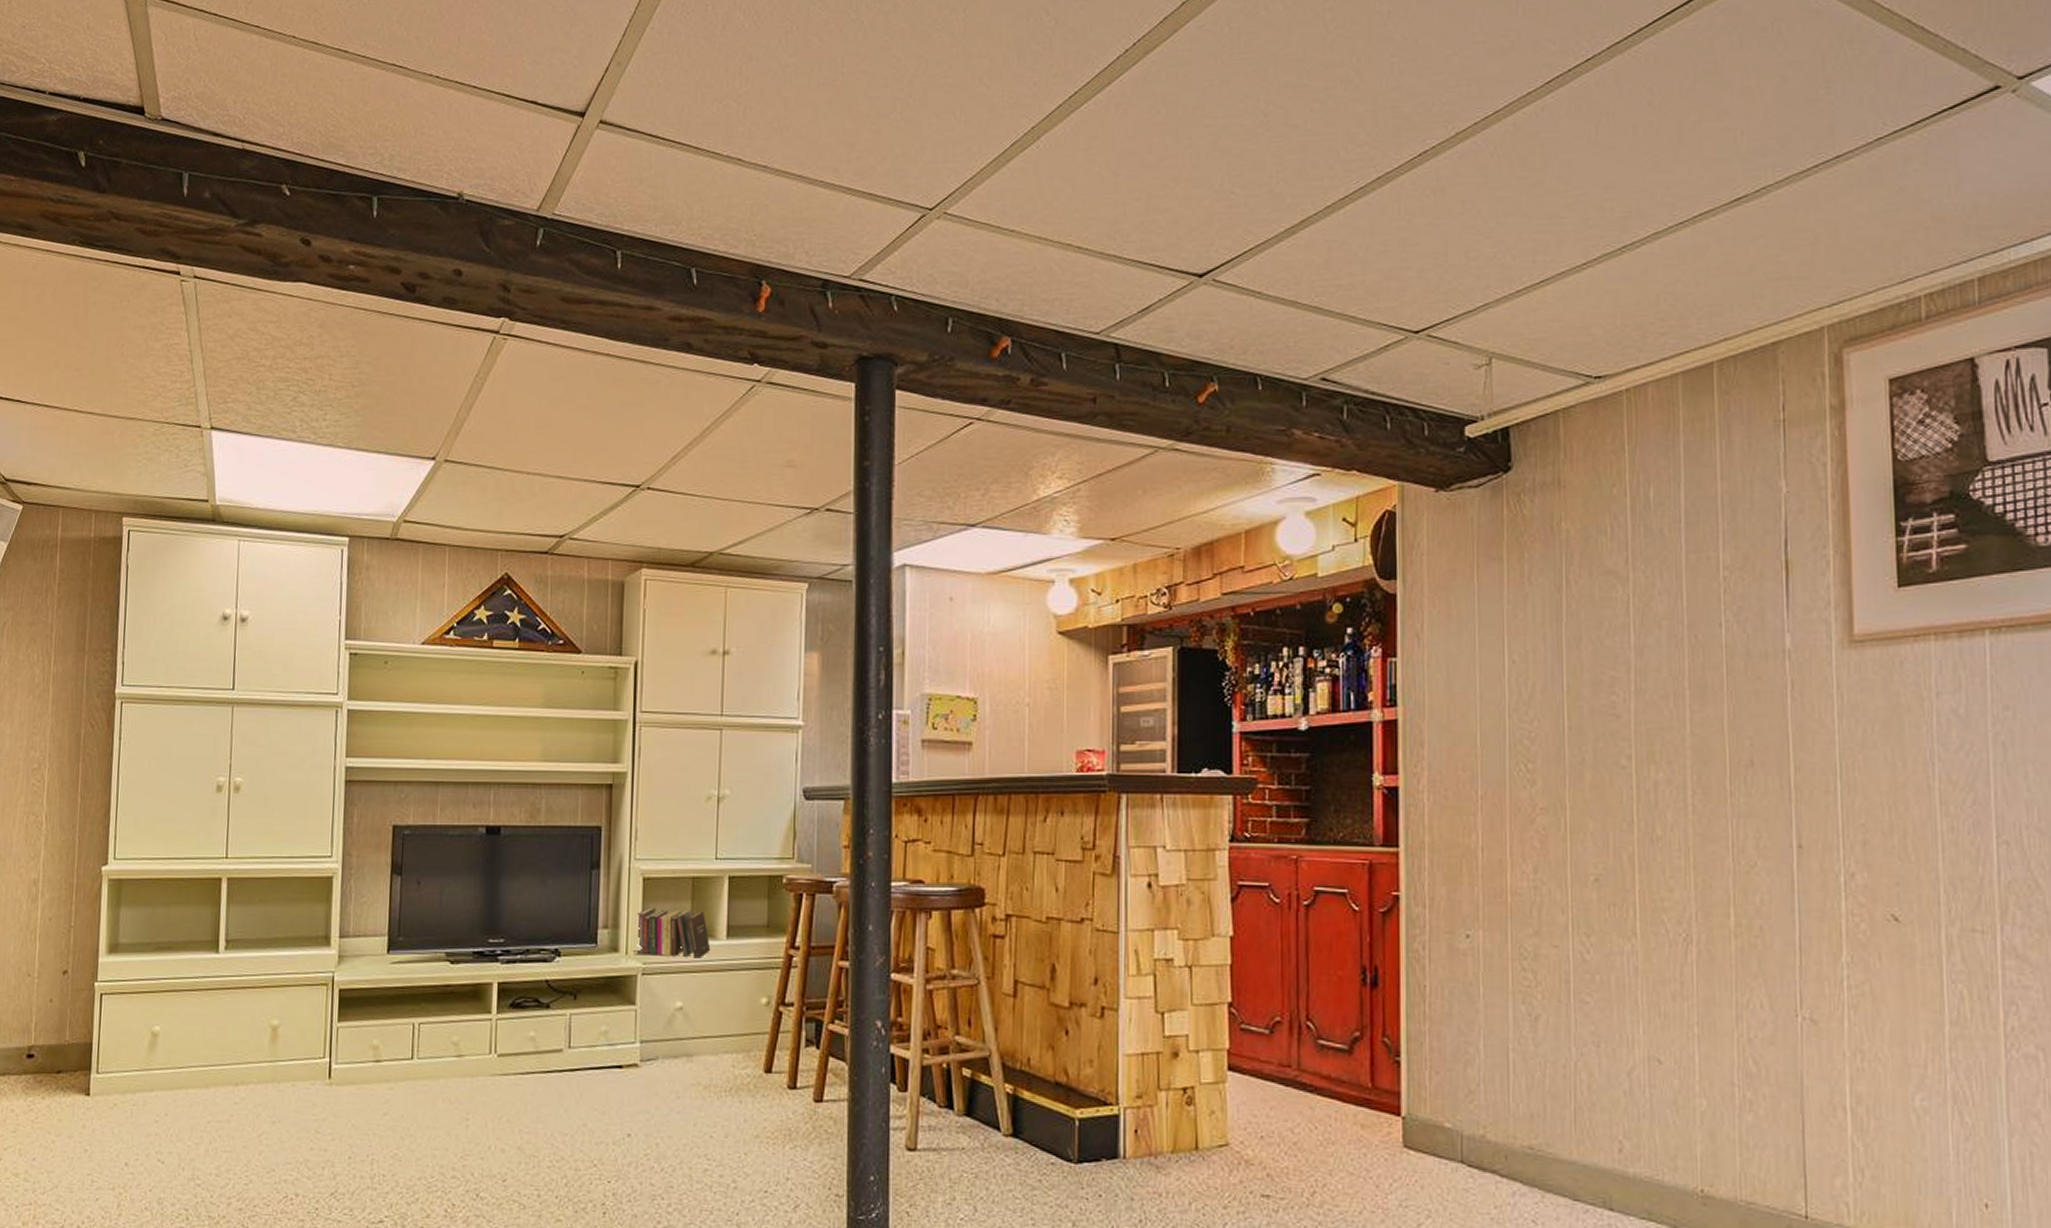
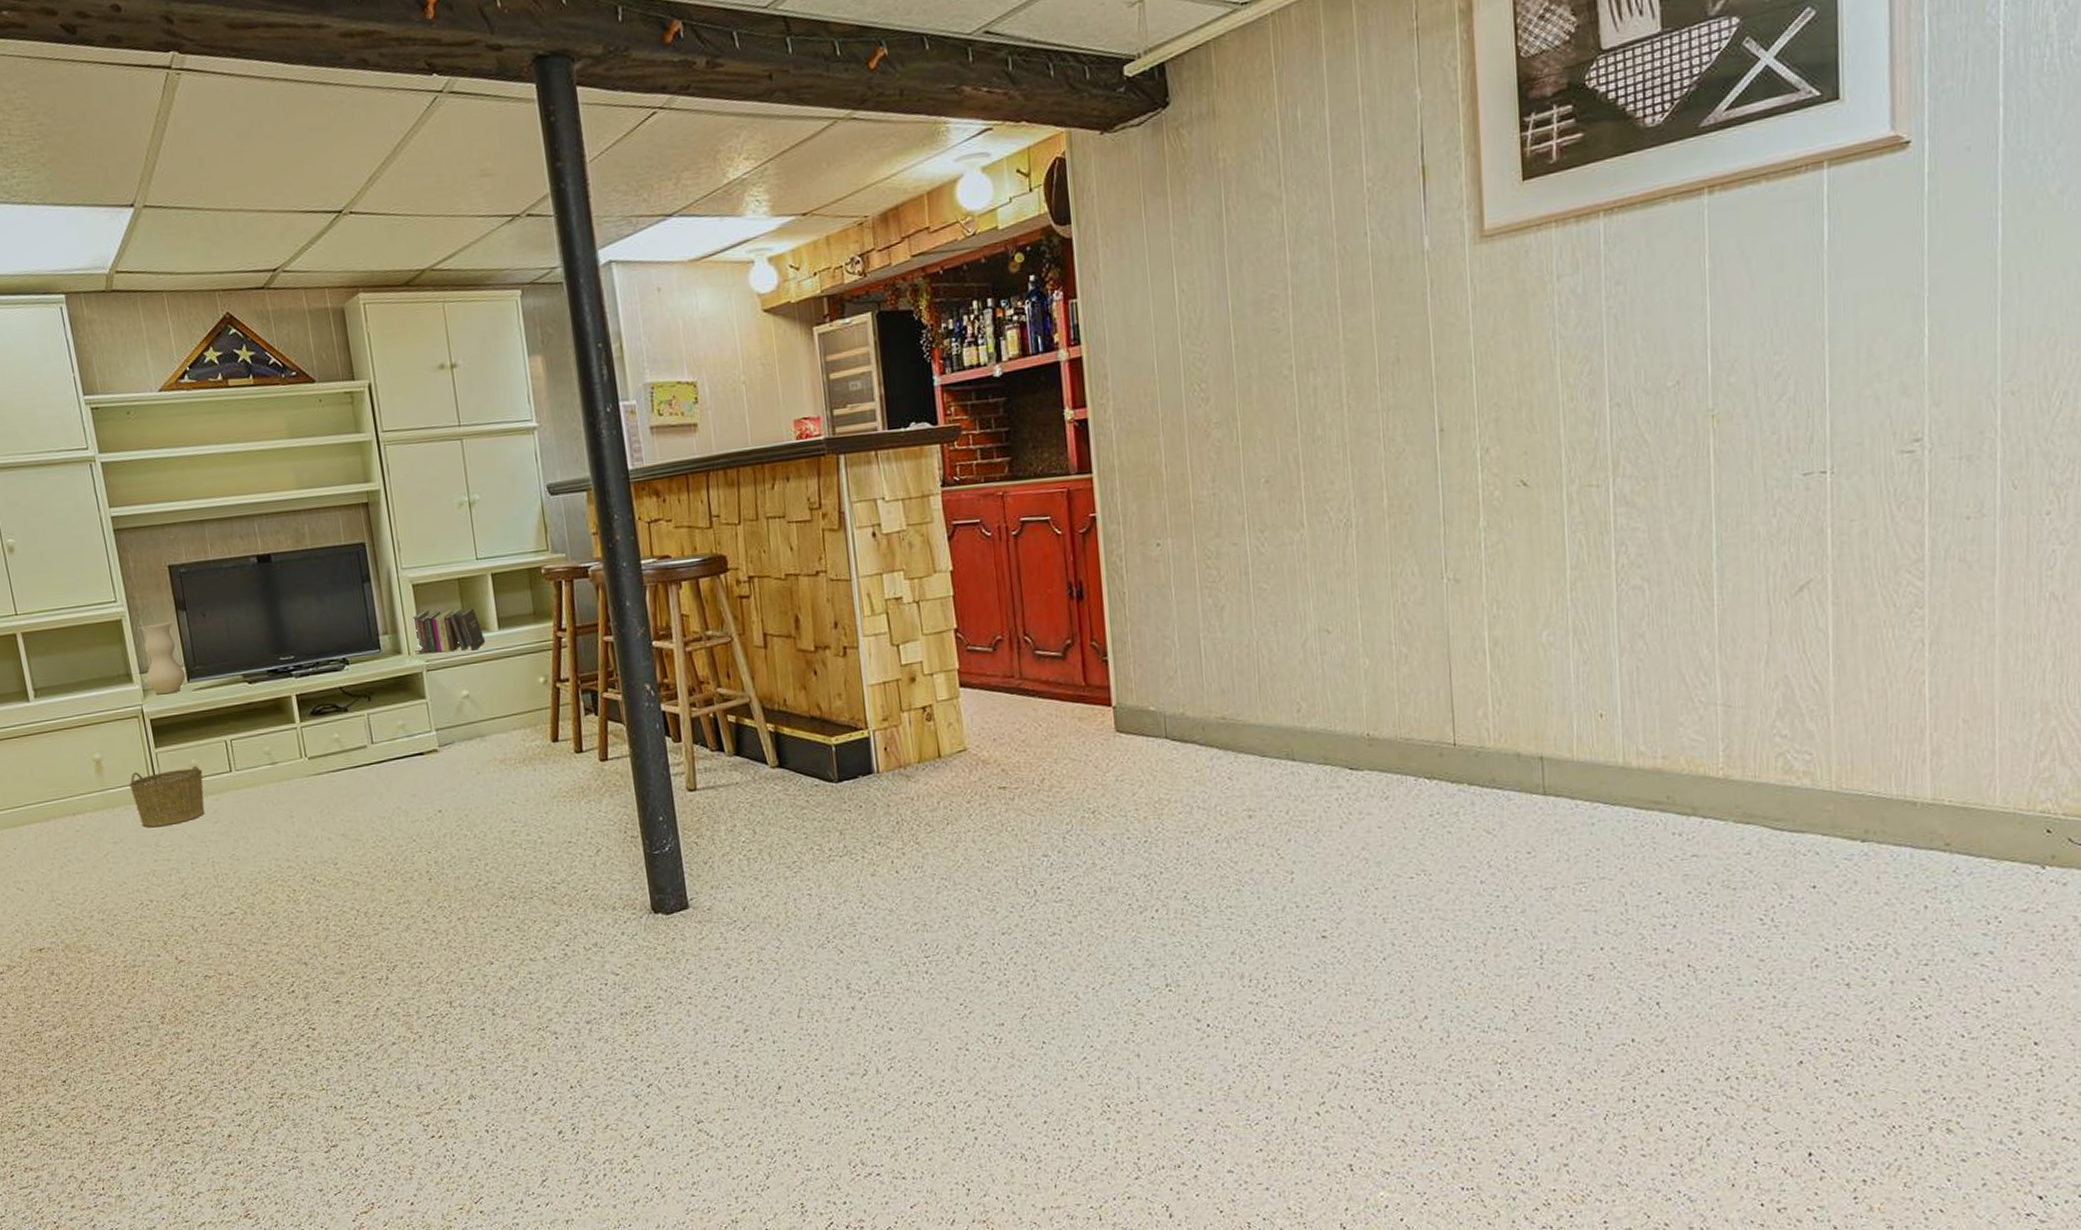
basket: none [301,1045,383,1112] -> present [128,766,205,828]
vase: none [344,885,387,964] -> present [139,622,186,695]

